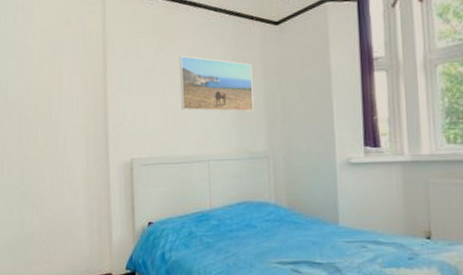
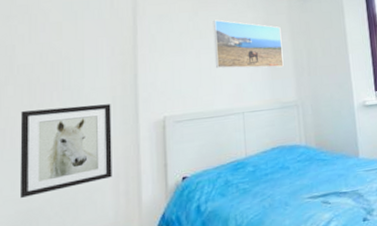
wall art: none [14,141,87,224] -> present [19,104,112,199]

